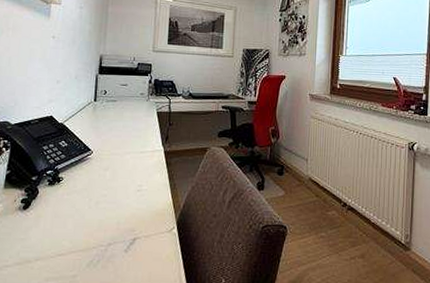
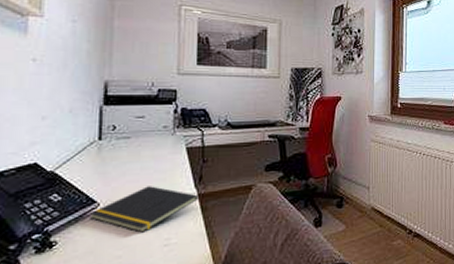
notepad: none [85,141,165,178] -> present [88,186,199,233]

